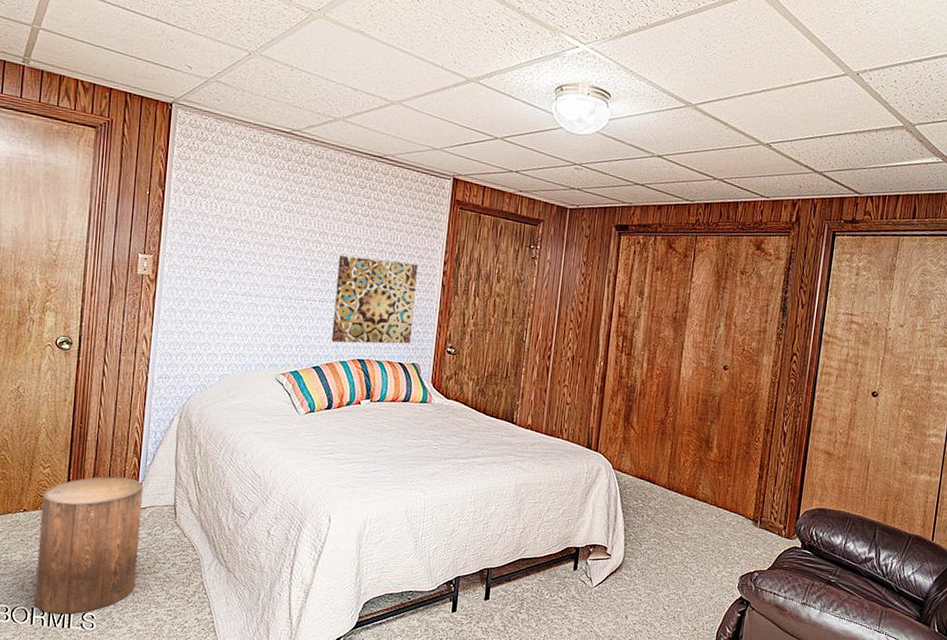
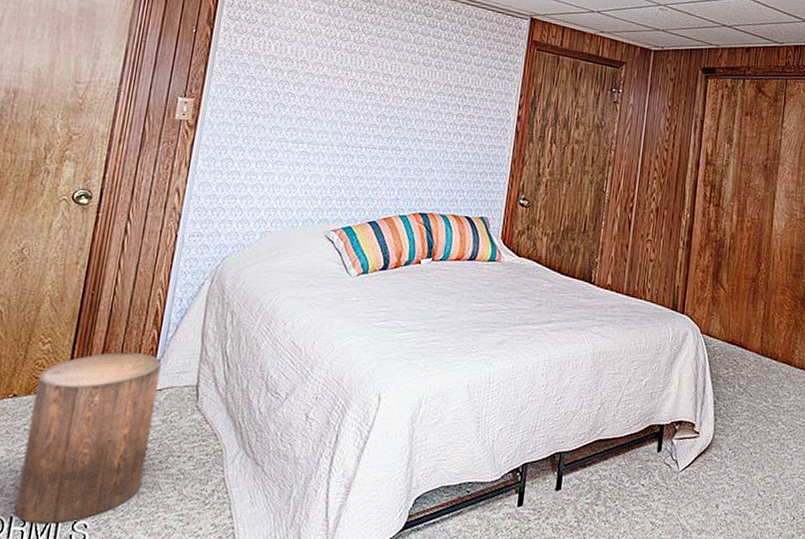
wall art: present [331,256,418,344] -> none [391,99,490,196]

